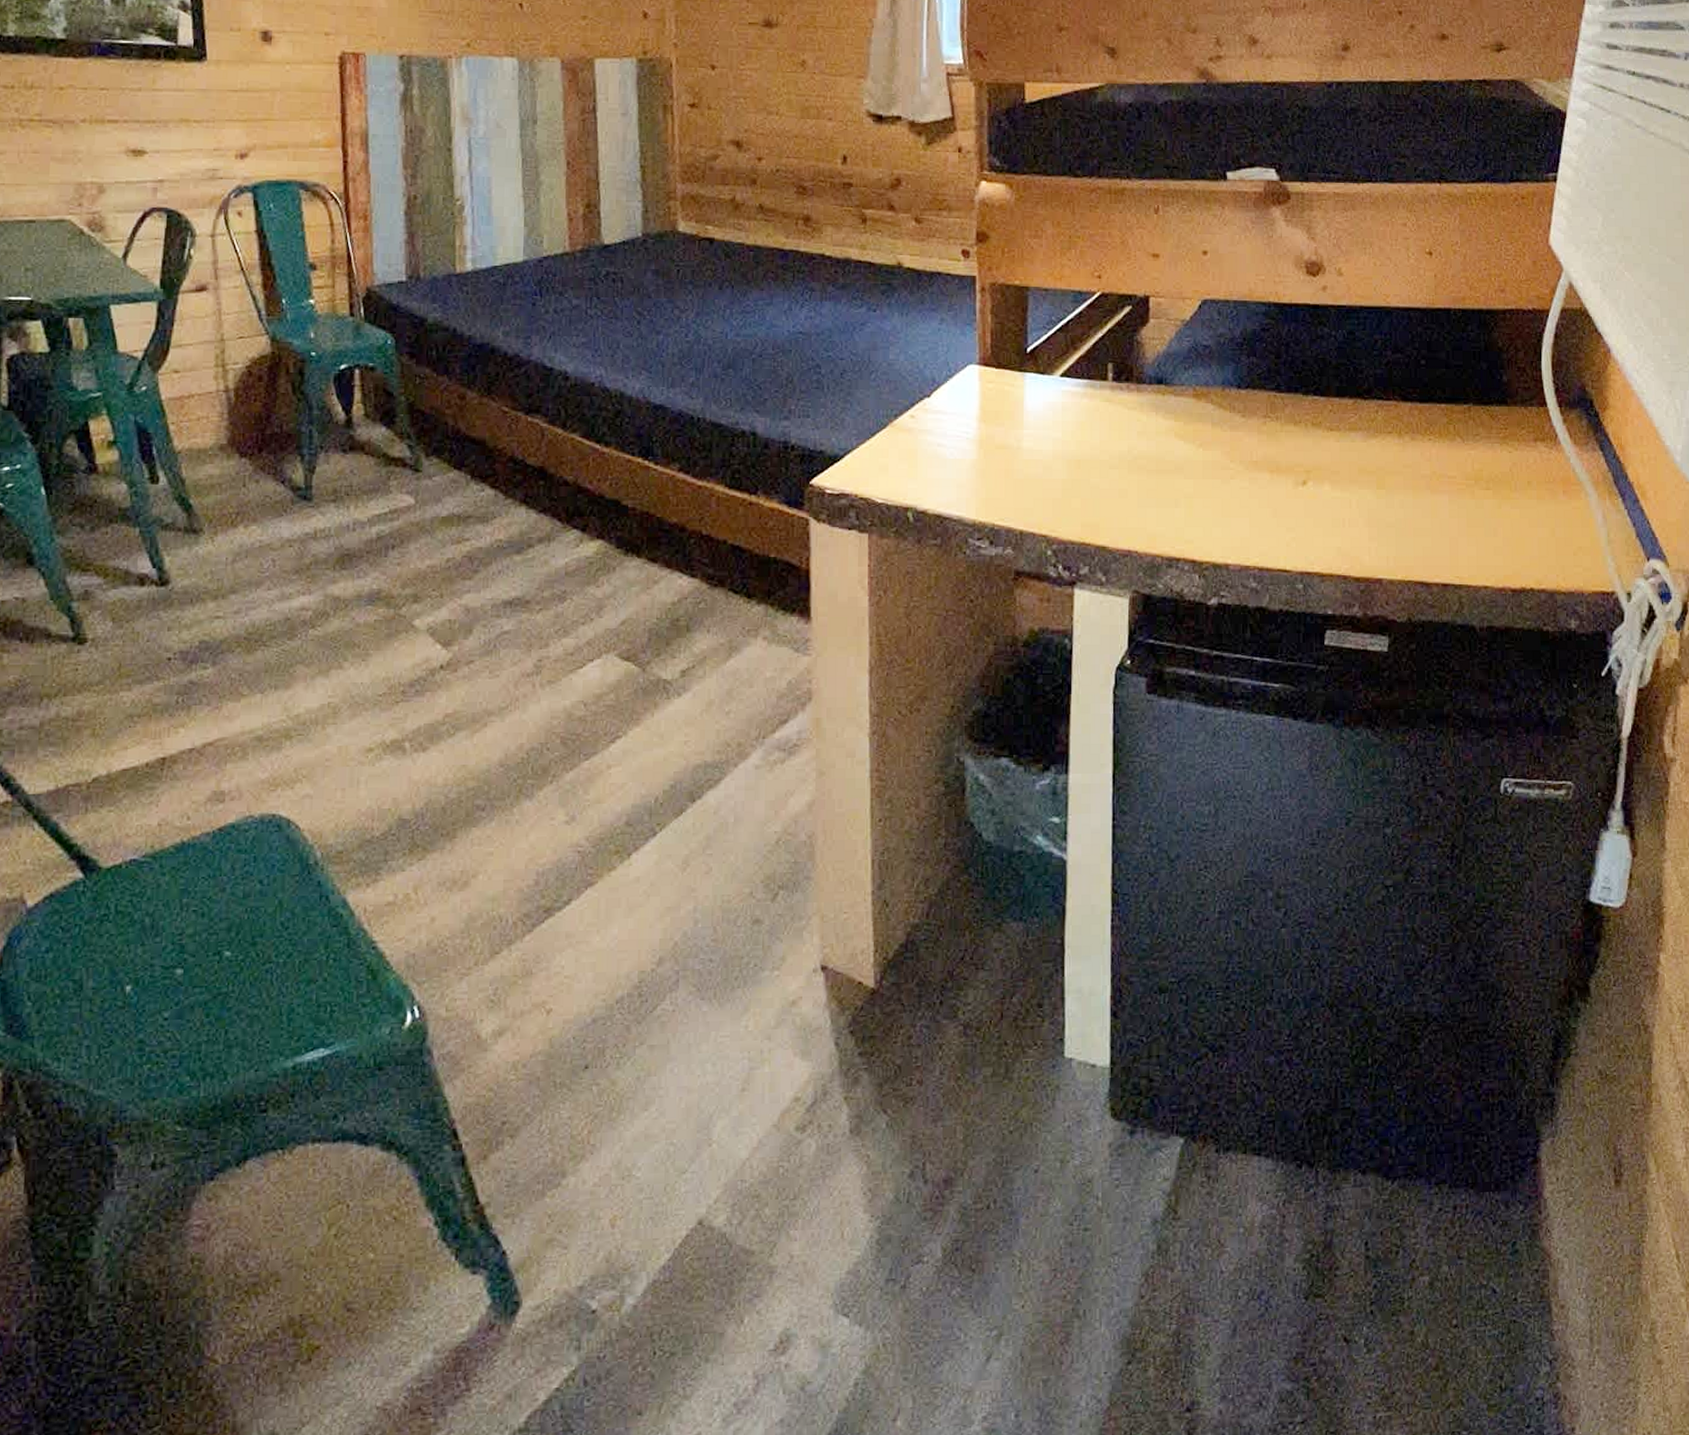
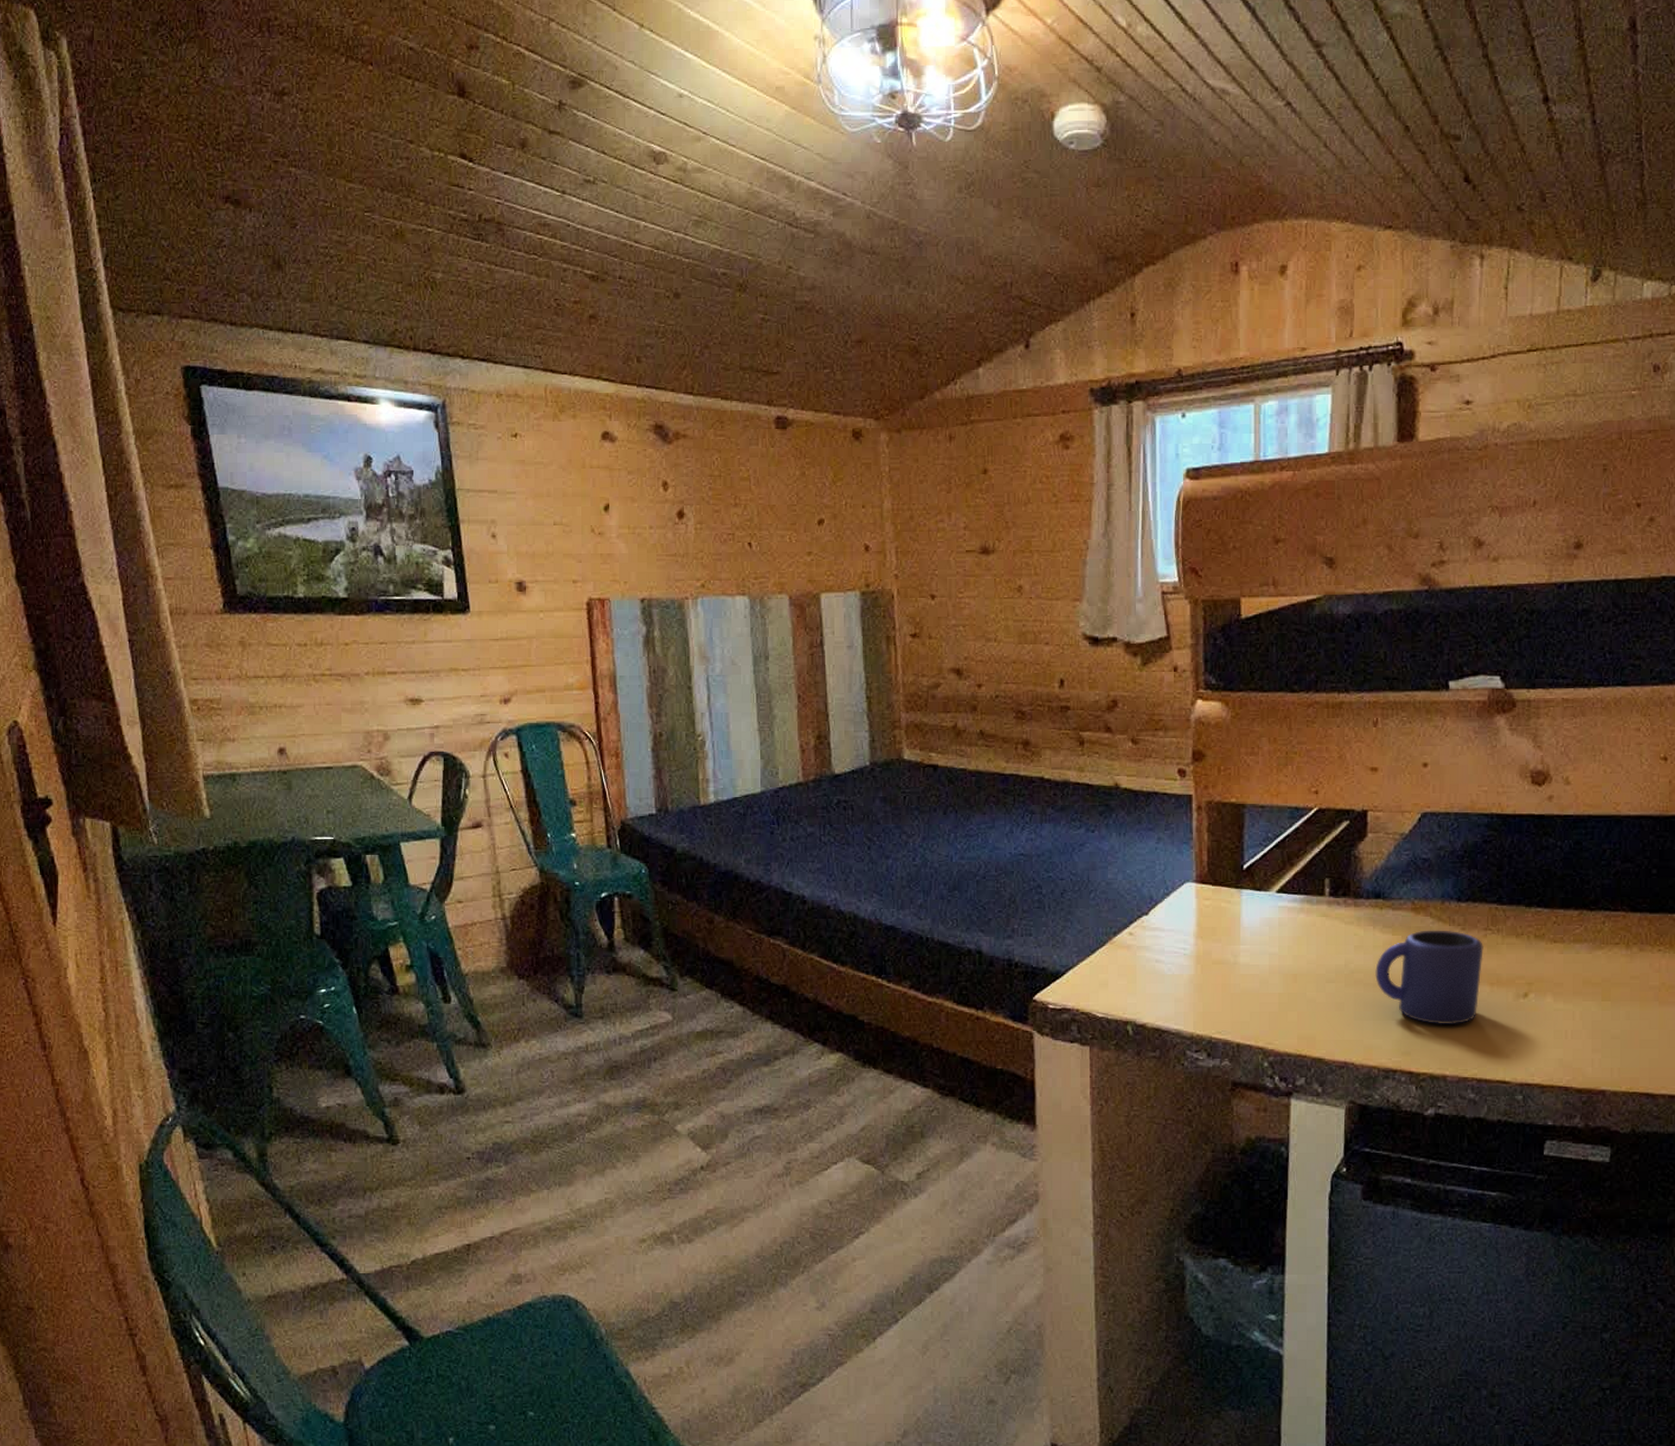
mug: none [1158,416,1263,513] -> present [1375,930,1483,1025]

